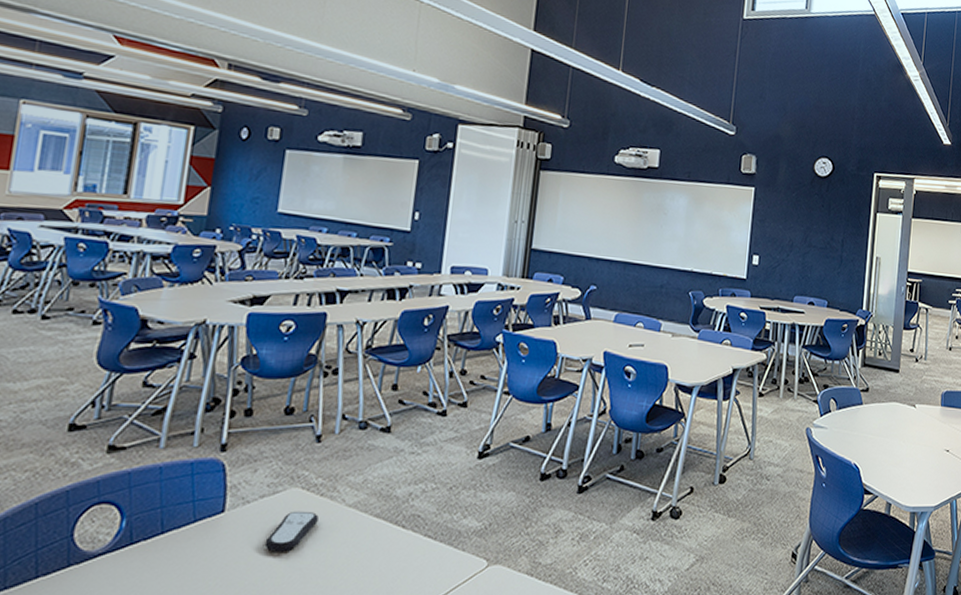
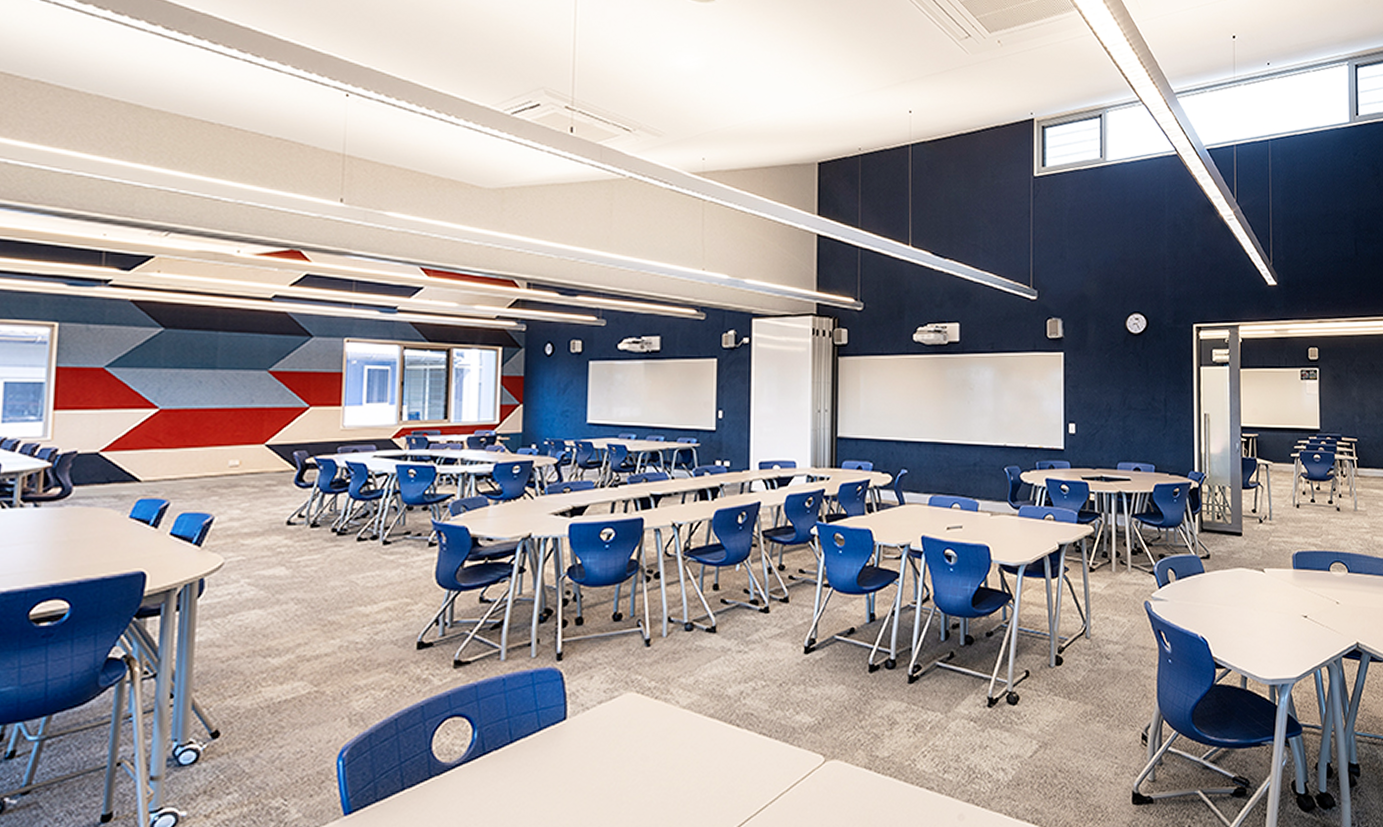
remote control: present [264,511,319,552] -> none [607,714,655,756]

